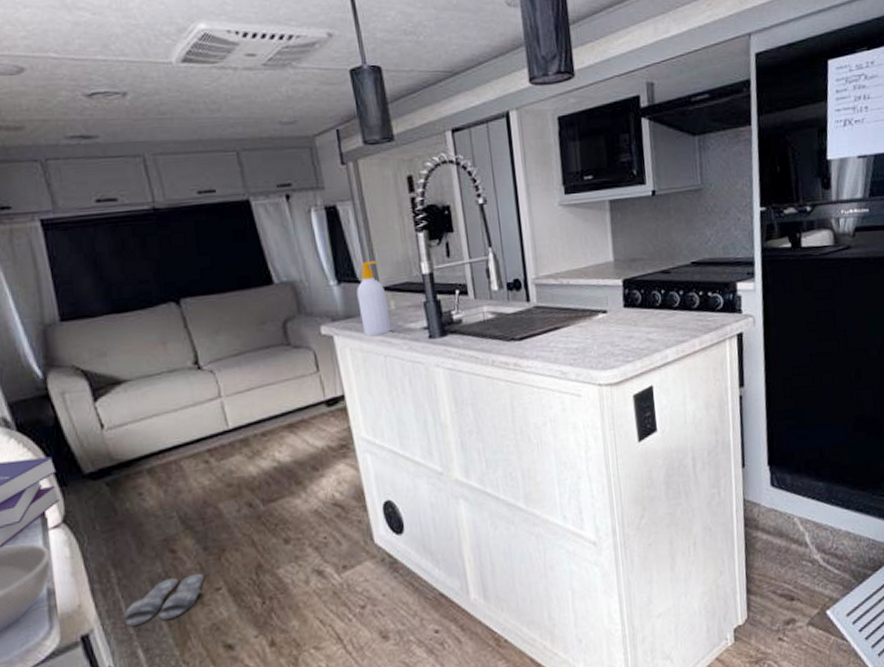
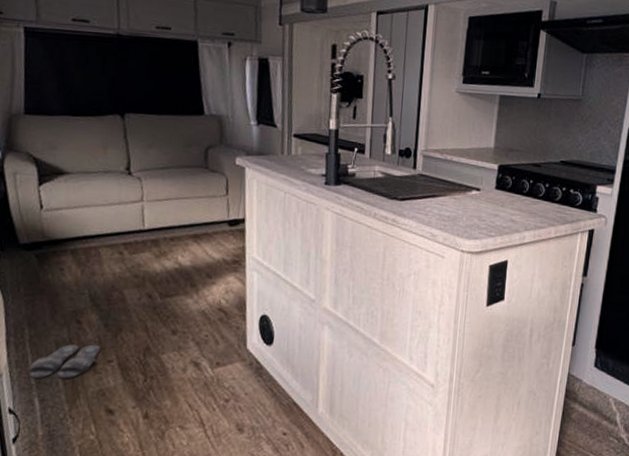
soap bottle: present [356,260,392,337] -> none [271,109,296,175]

